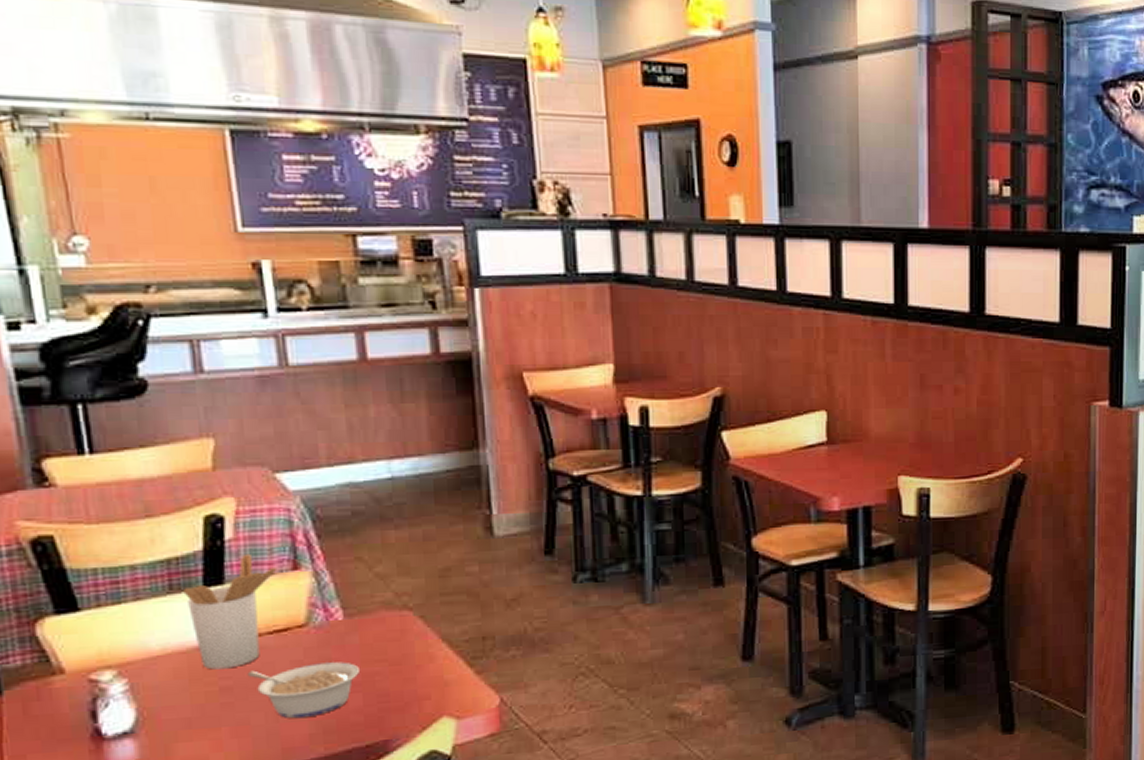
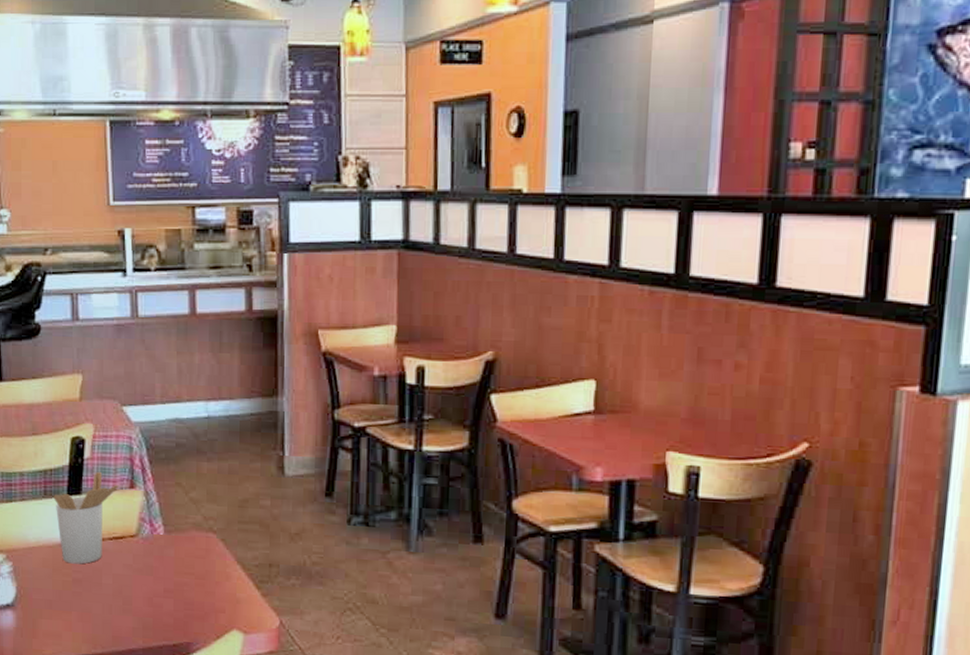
legume: present [247,662,359,719] -> none [92,568,173,614]

